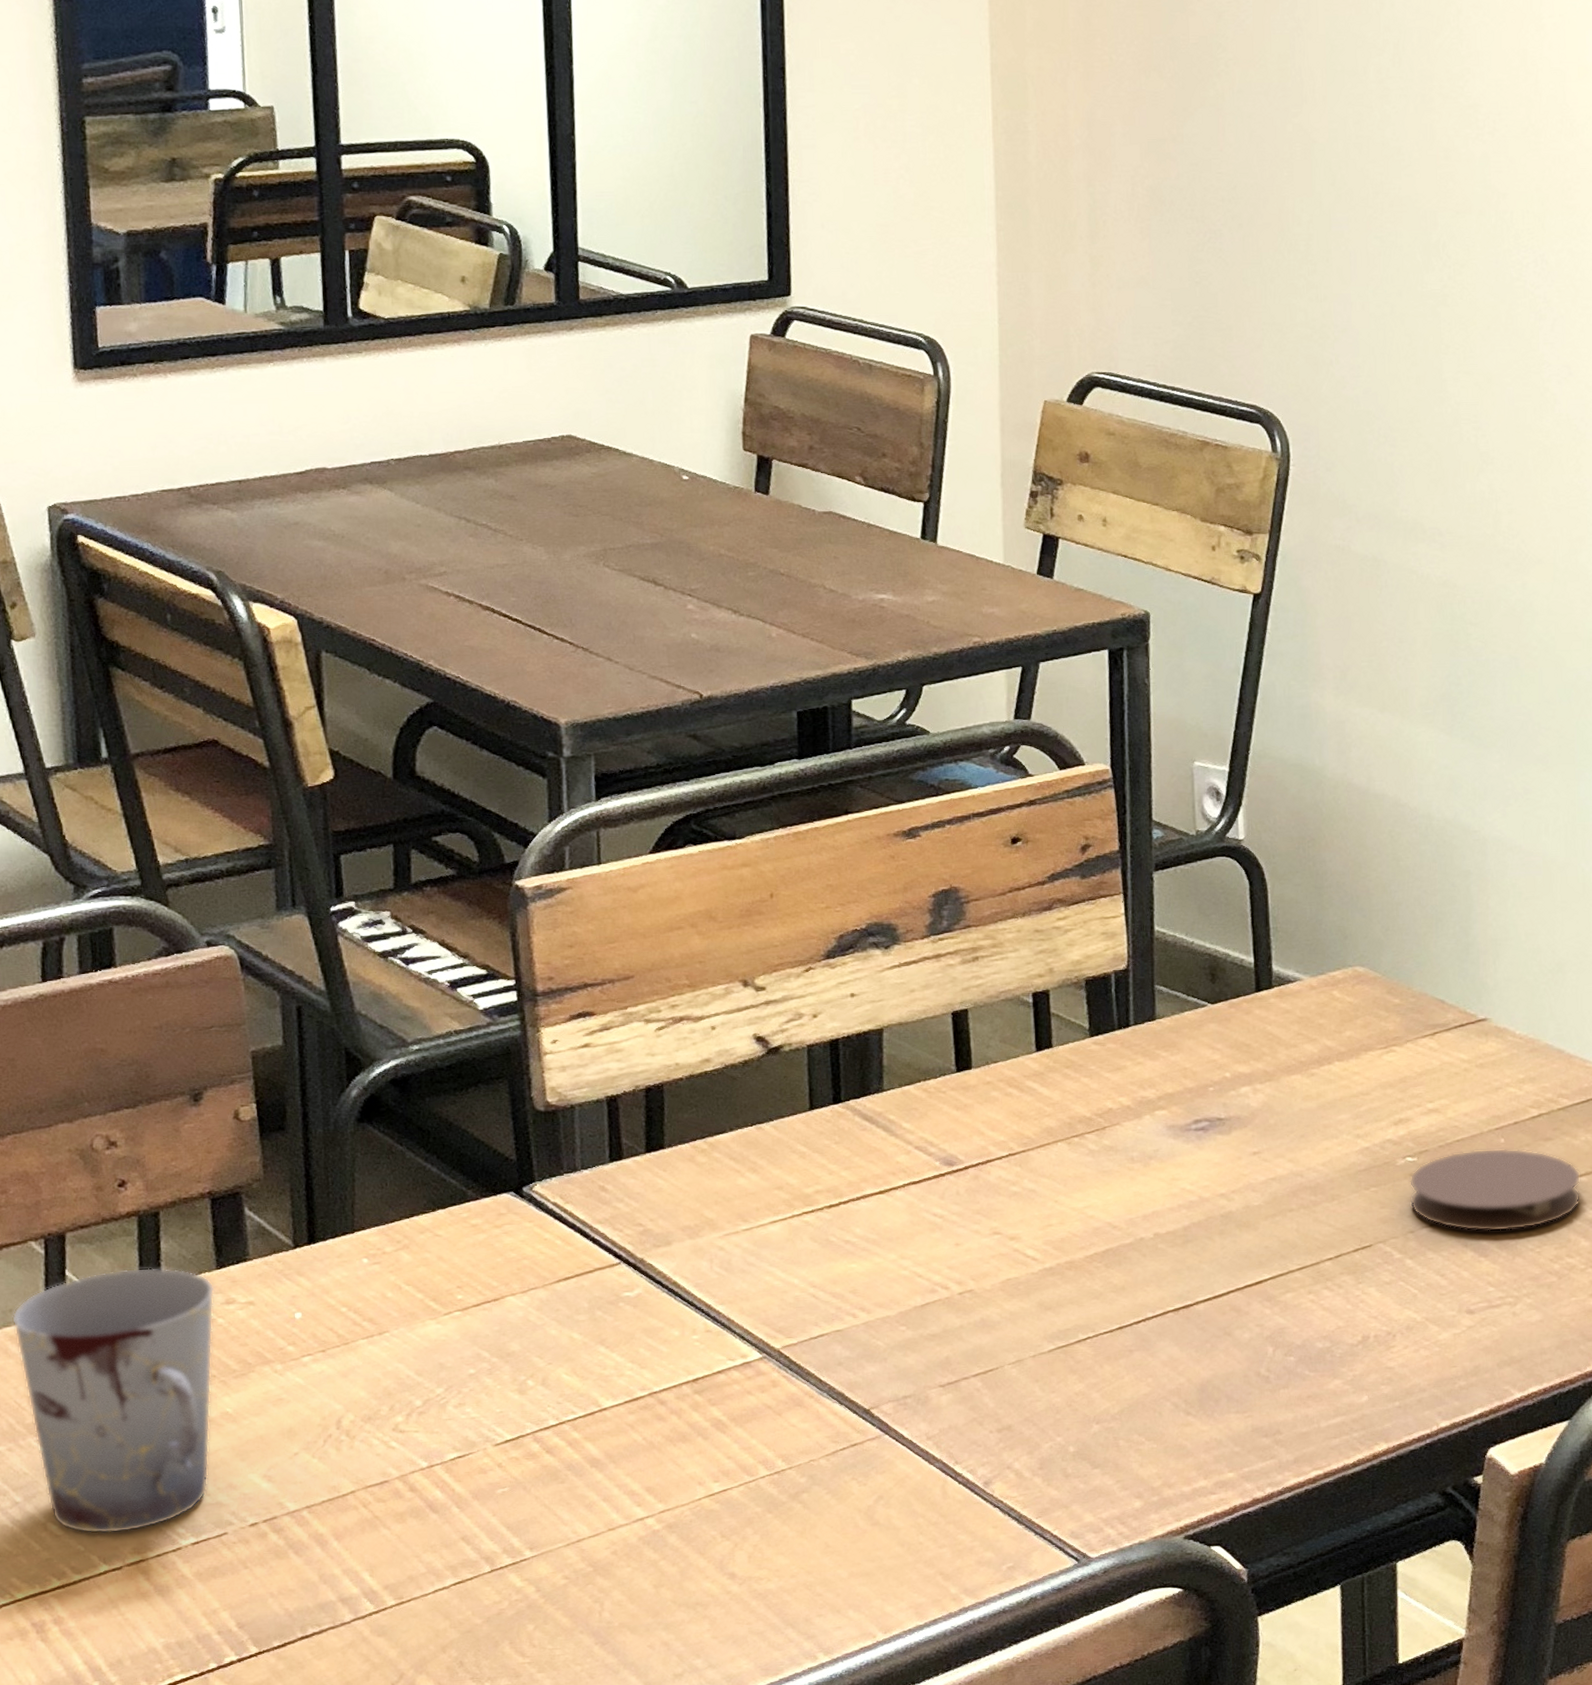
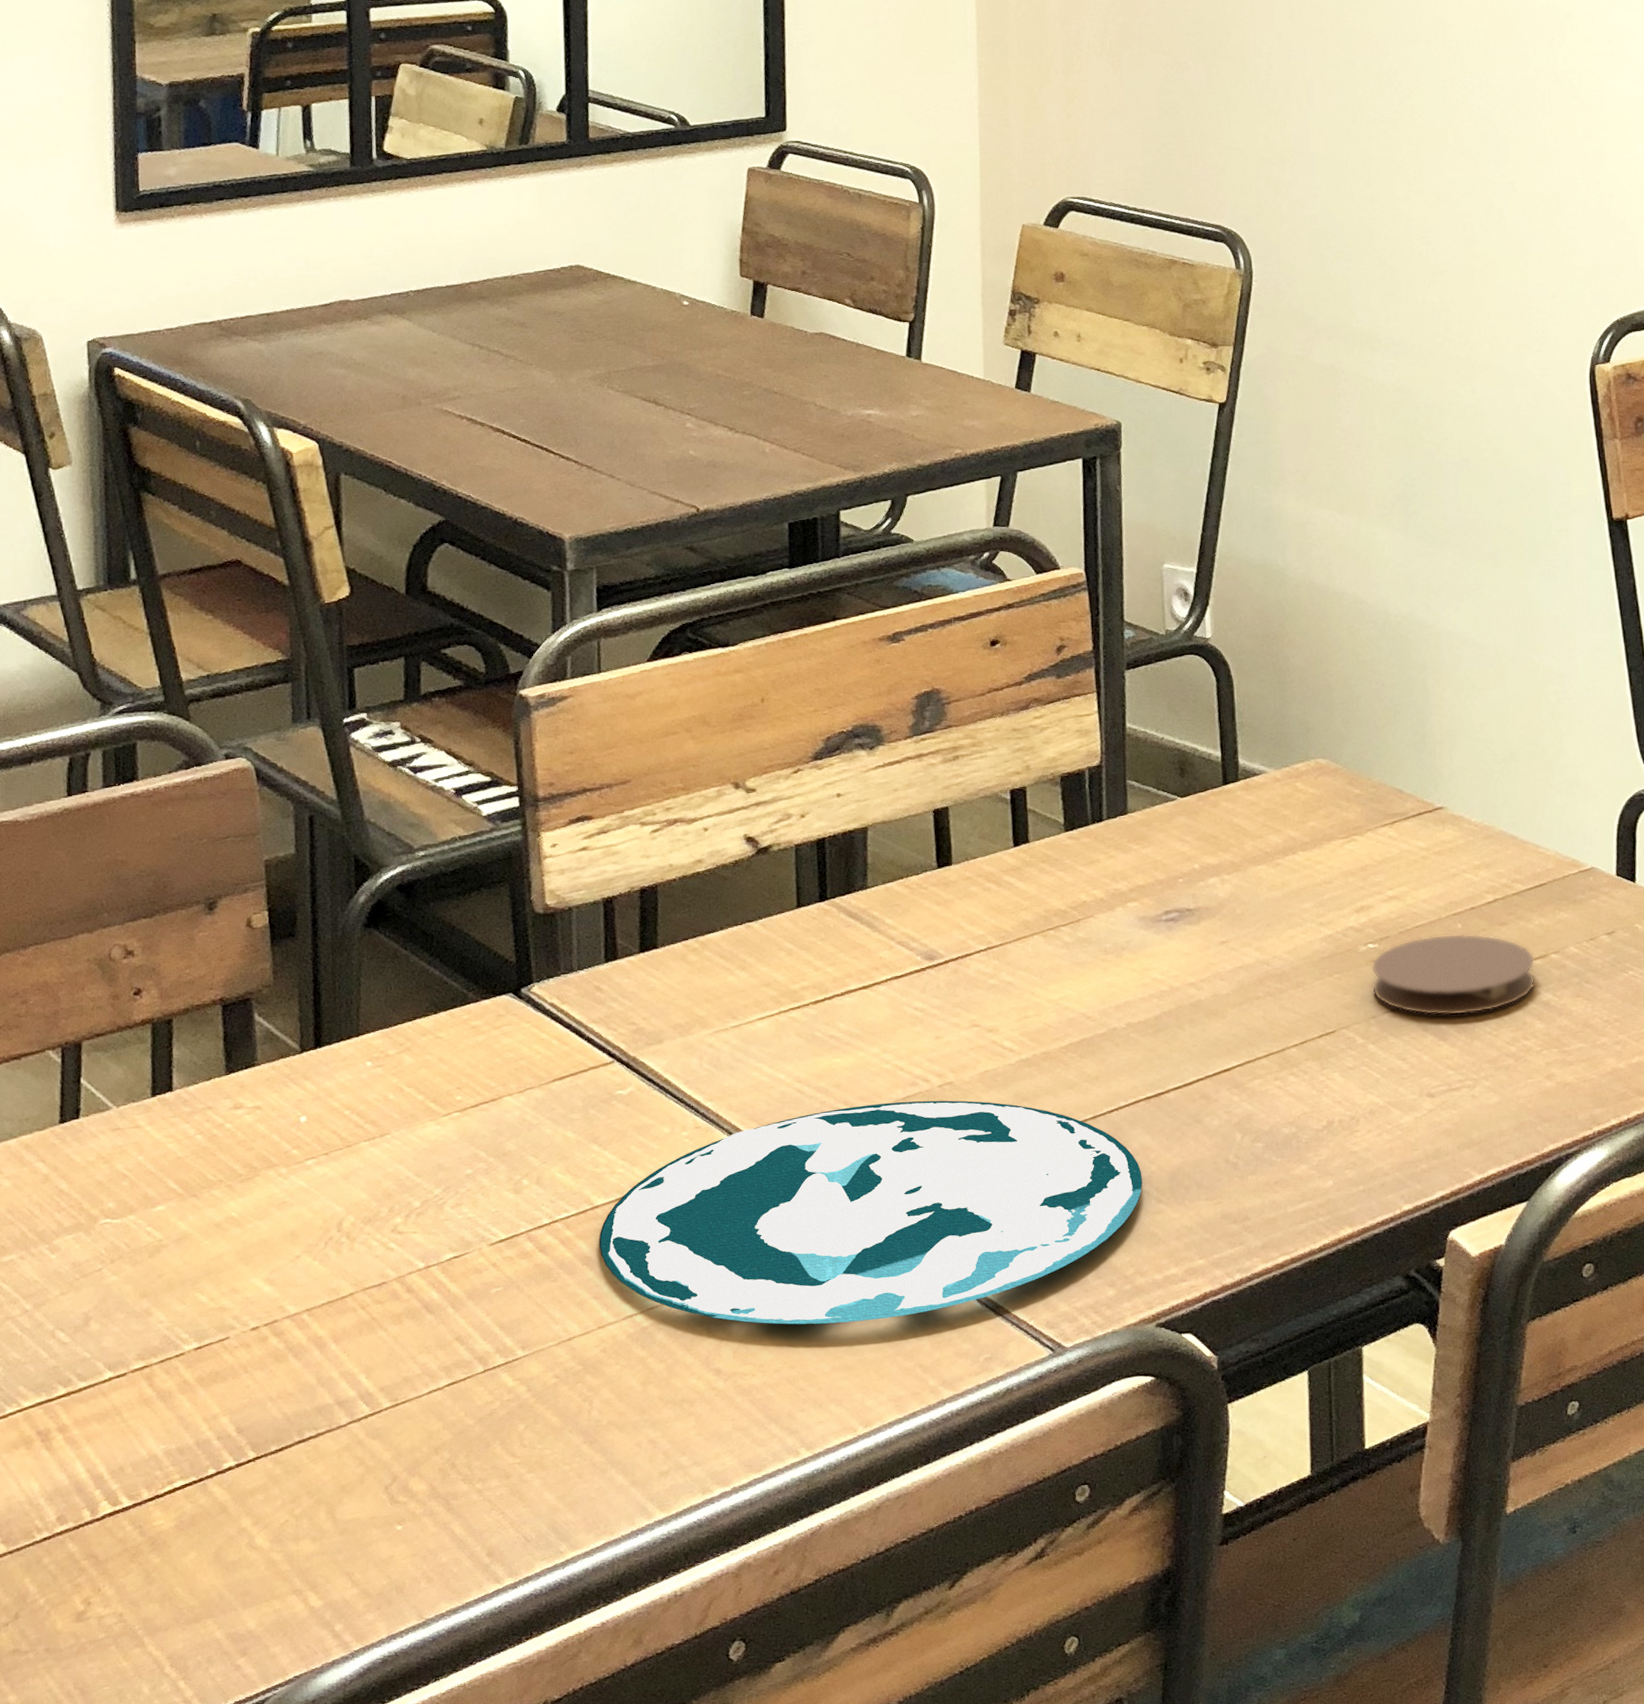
cup: present [11,1267,215,1534] -> none [27,1074,224,1341]
plate: none [607,1308,1170,1531] -> present [599,1100,1142,1325]

